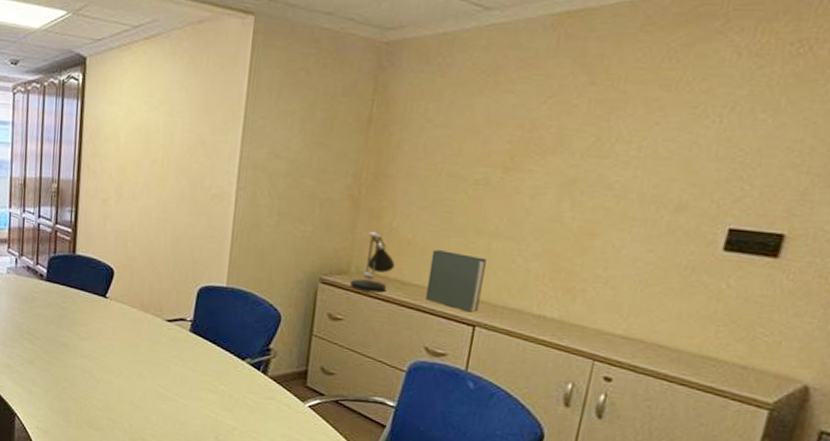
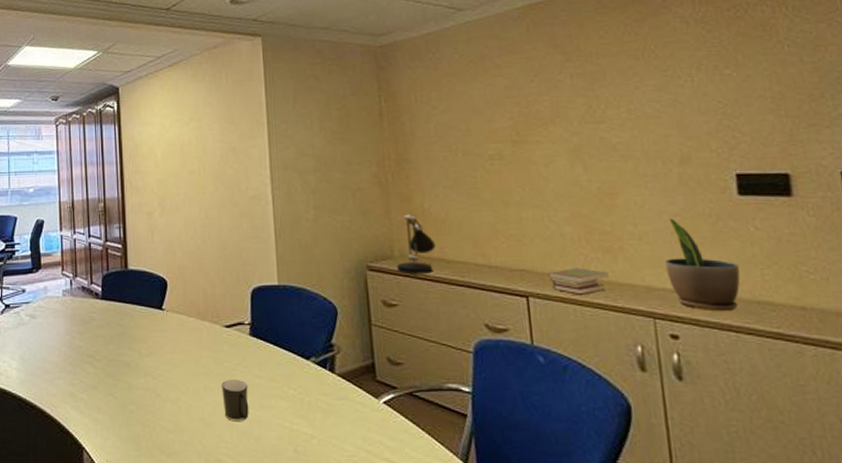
mug: none [154,369,181,409] -> present [221,380,249,422]
binder: present [425,250,487,312] -> none [467,225,527,283]
books: none [501,303,563,331] -> present [548,268,609,295]
potted plant: none [621,266,697,362] -> present [664,218,741,311]

